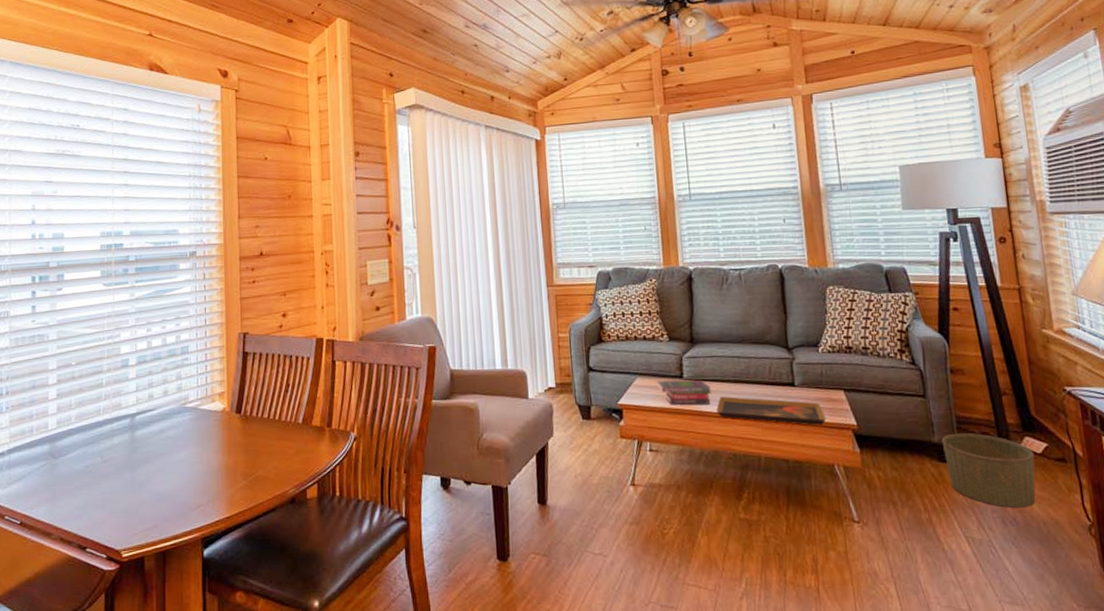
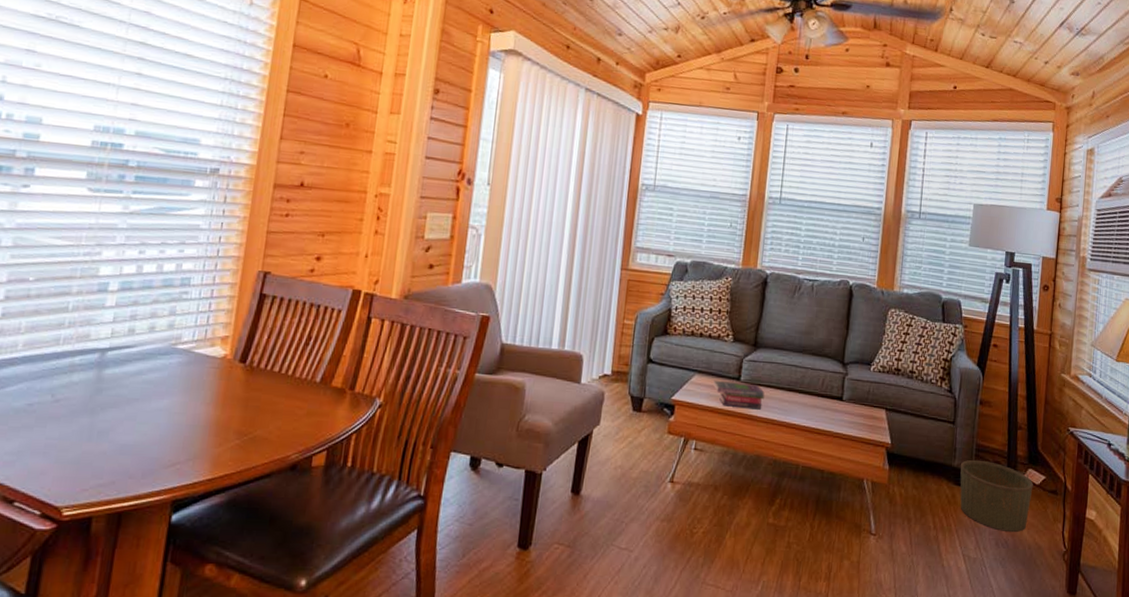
decorative tray: present [716,396,826,425] -> none [766,403,865,440]

